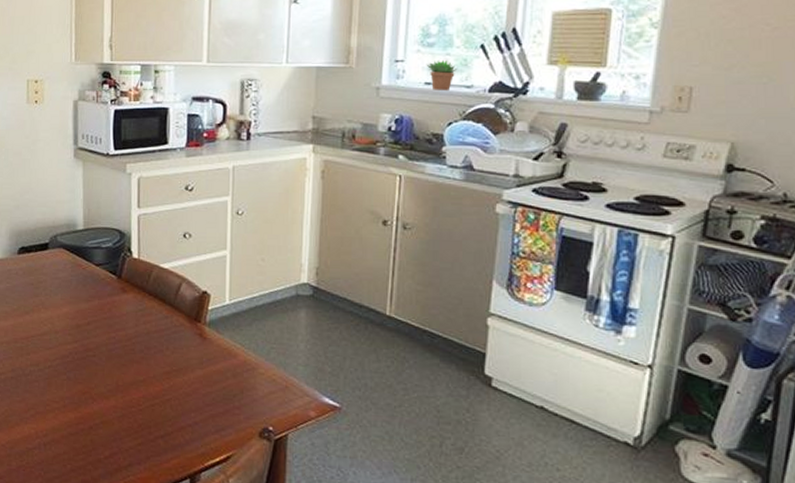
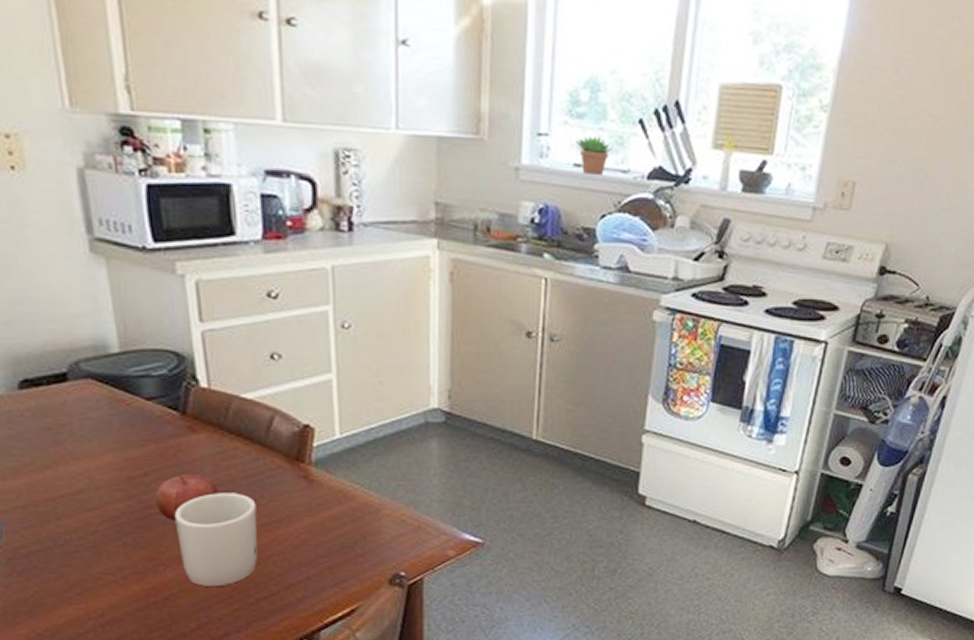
fruit: none [92,325,136,363] -> present [154,474,217,521]
mug: none [104,342,162,422] -> present [174,492,259,586]

